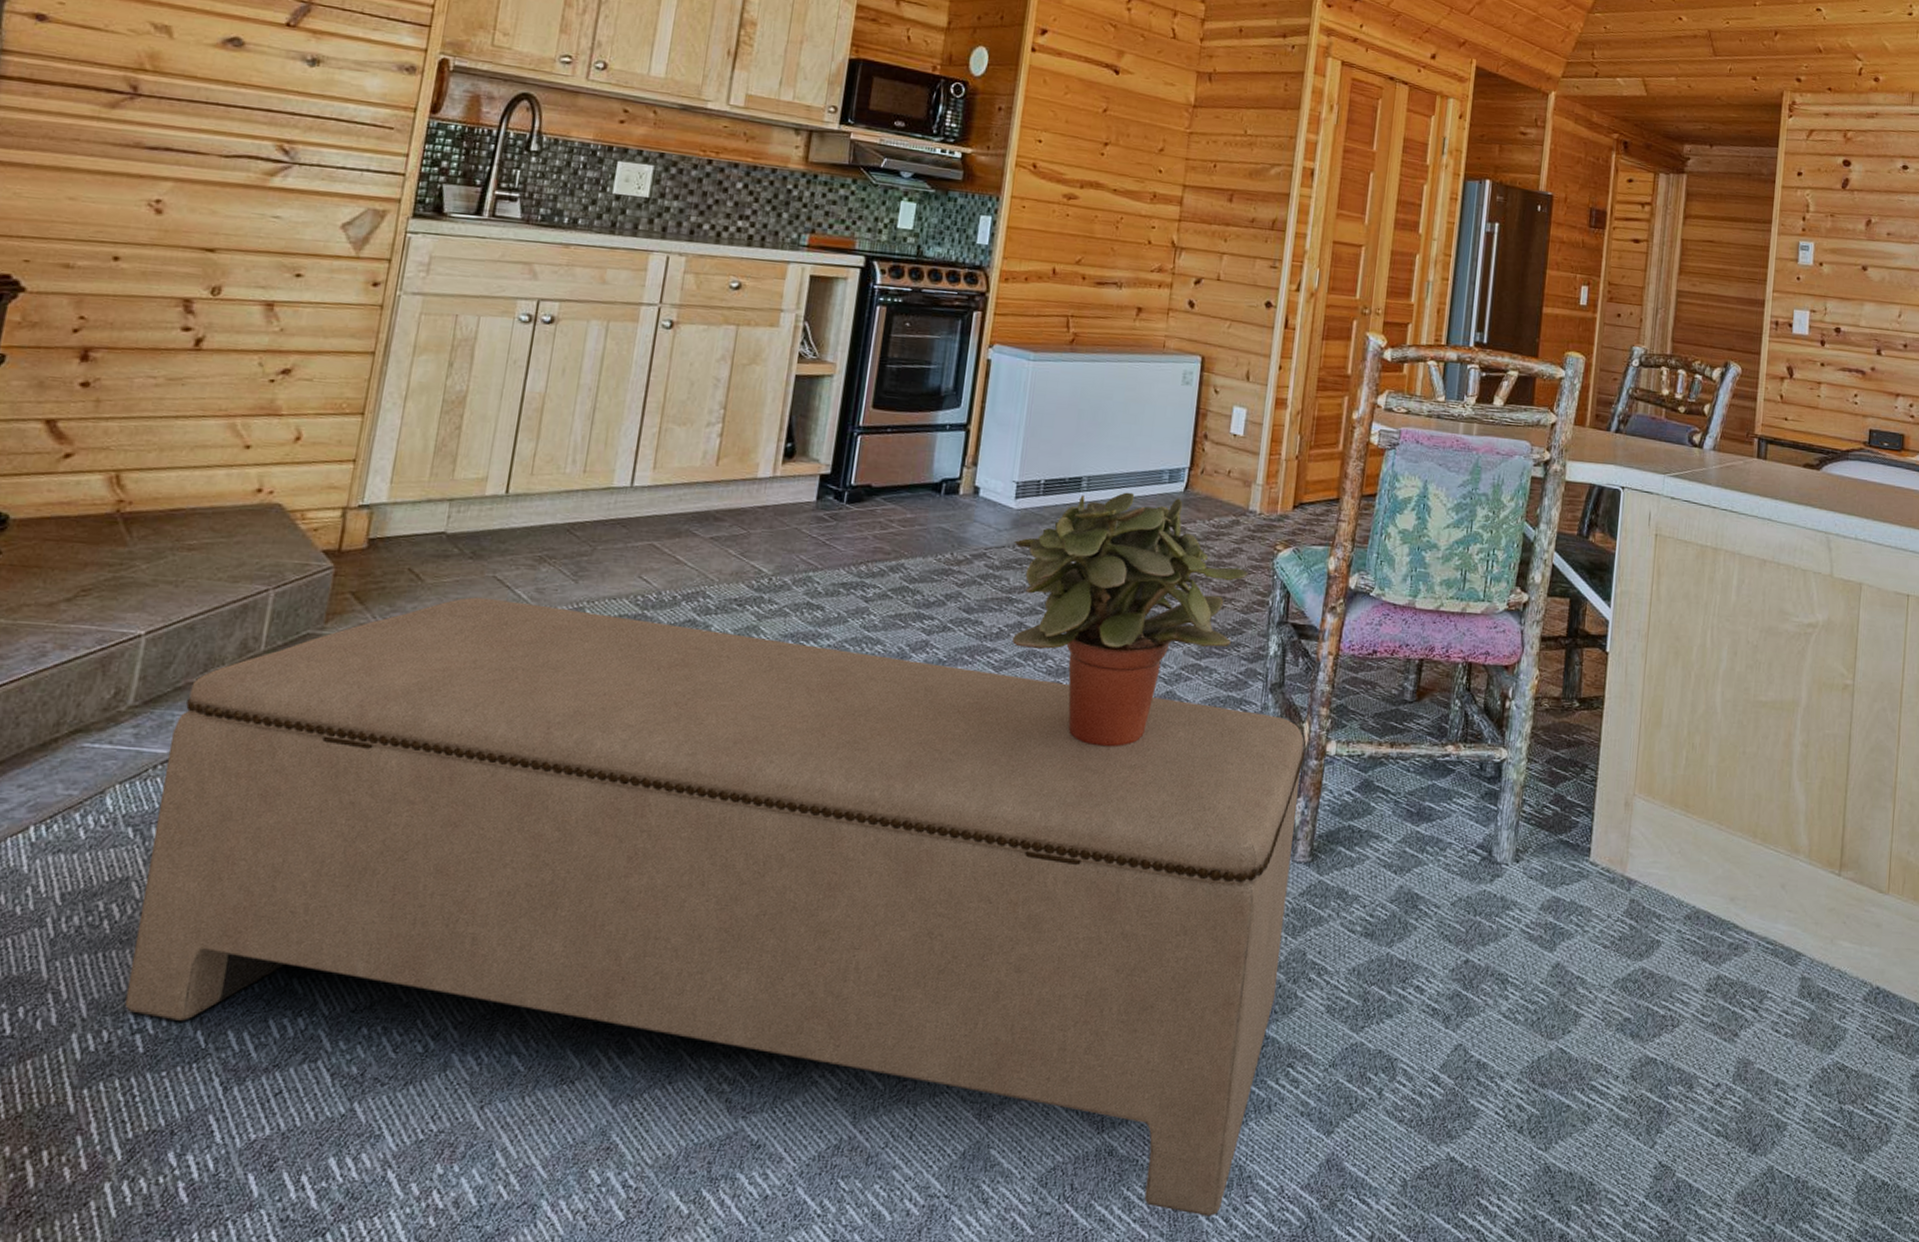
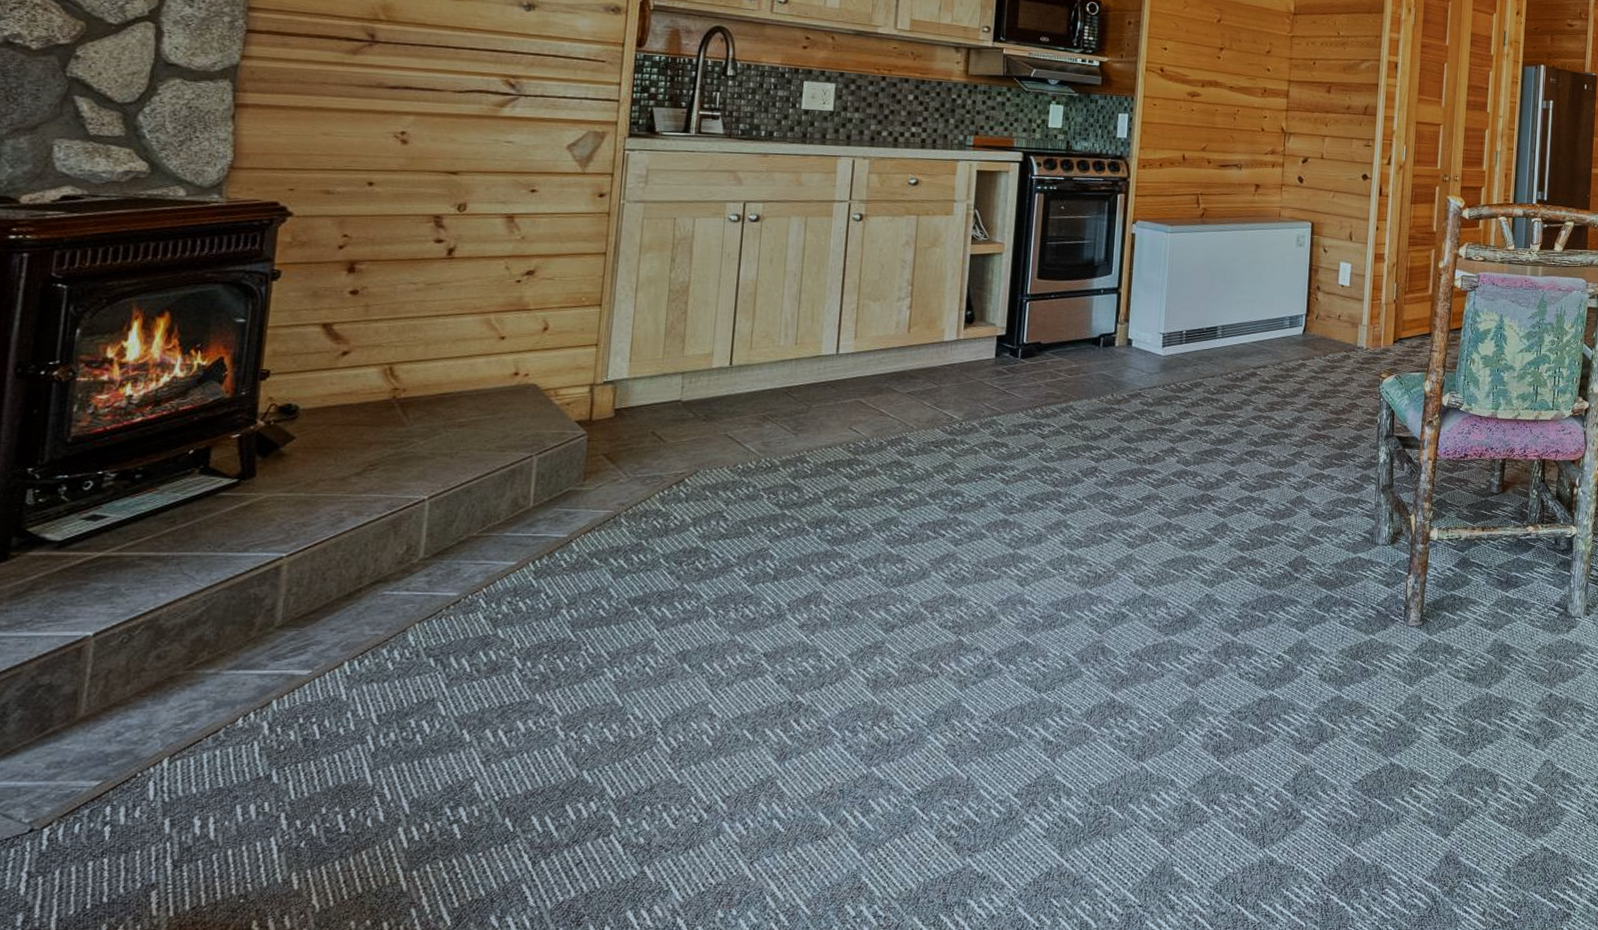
bench: present [124,597,1306,1216] -> none [441,452,1413,907]
potted plant: present [1012,492,1248,747] -> none [1163,337,1359,544]

